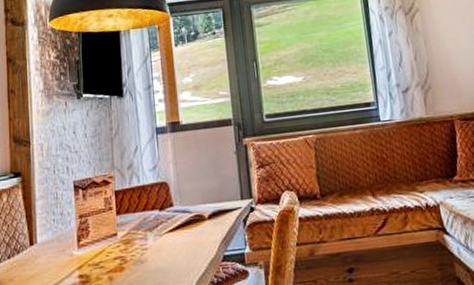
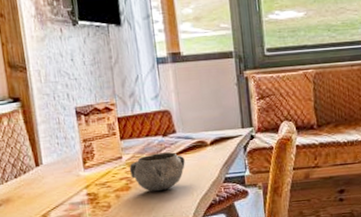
decorative bowl: none [124,227,182,273] -> present [129,152,185,192]

